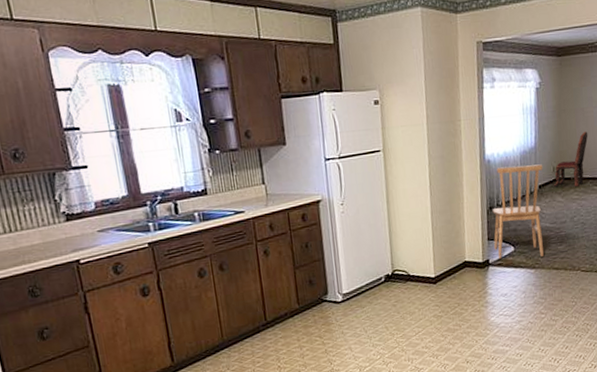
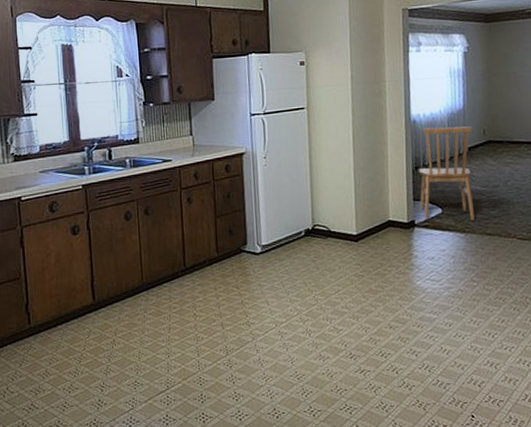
dining chair: present [554,131,588,187] -> none [485,95,522,150]

